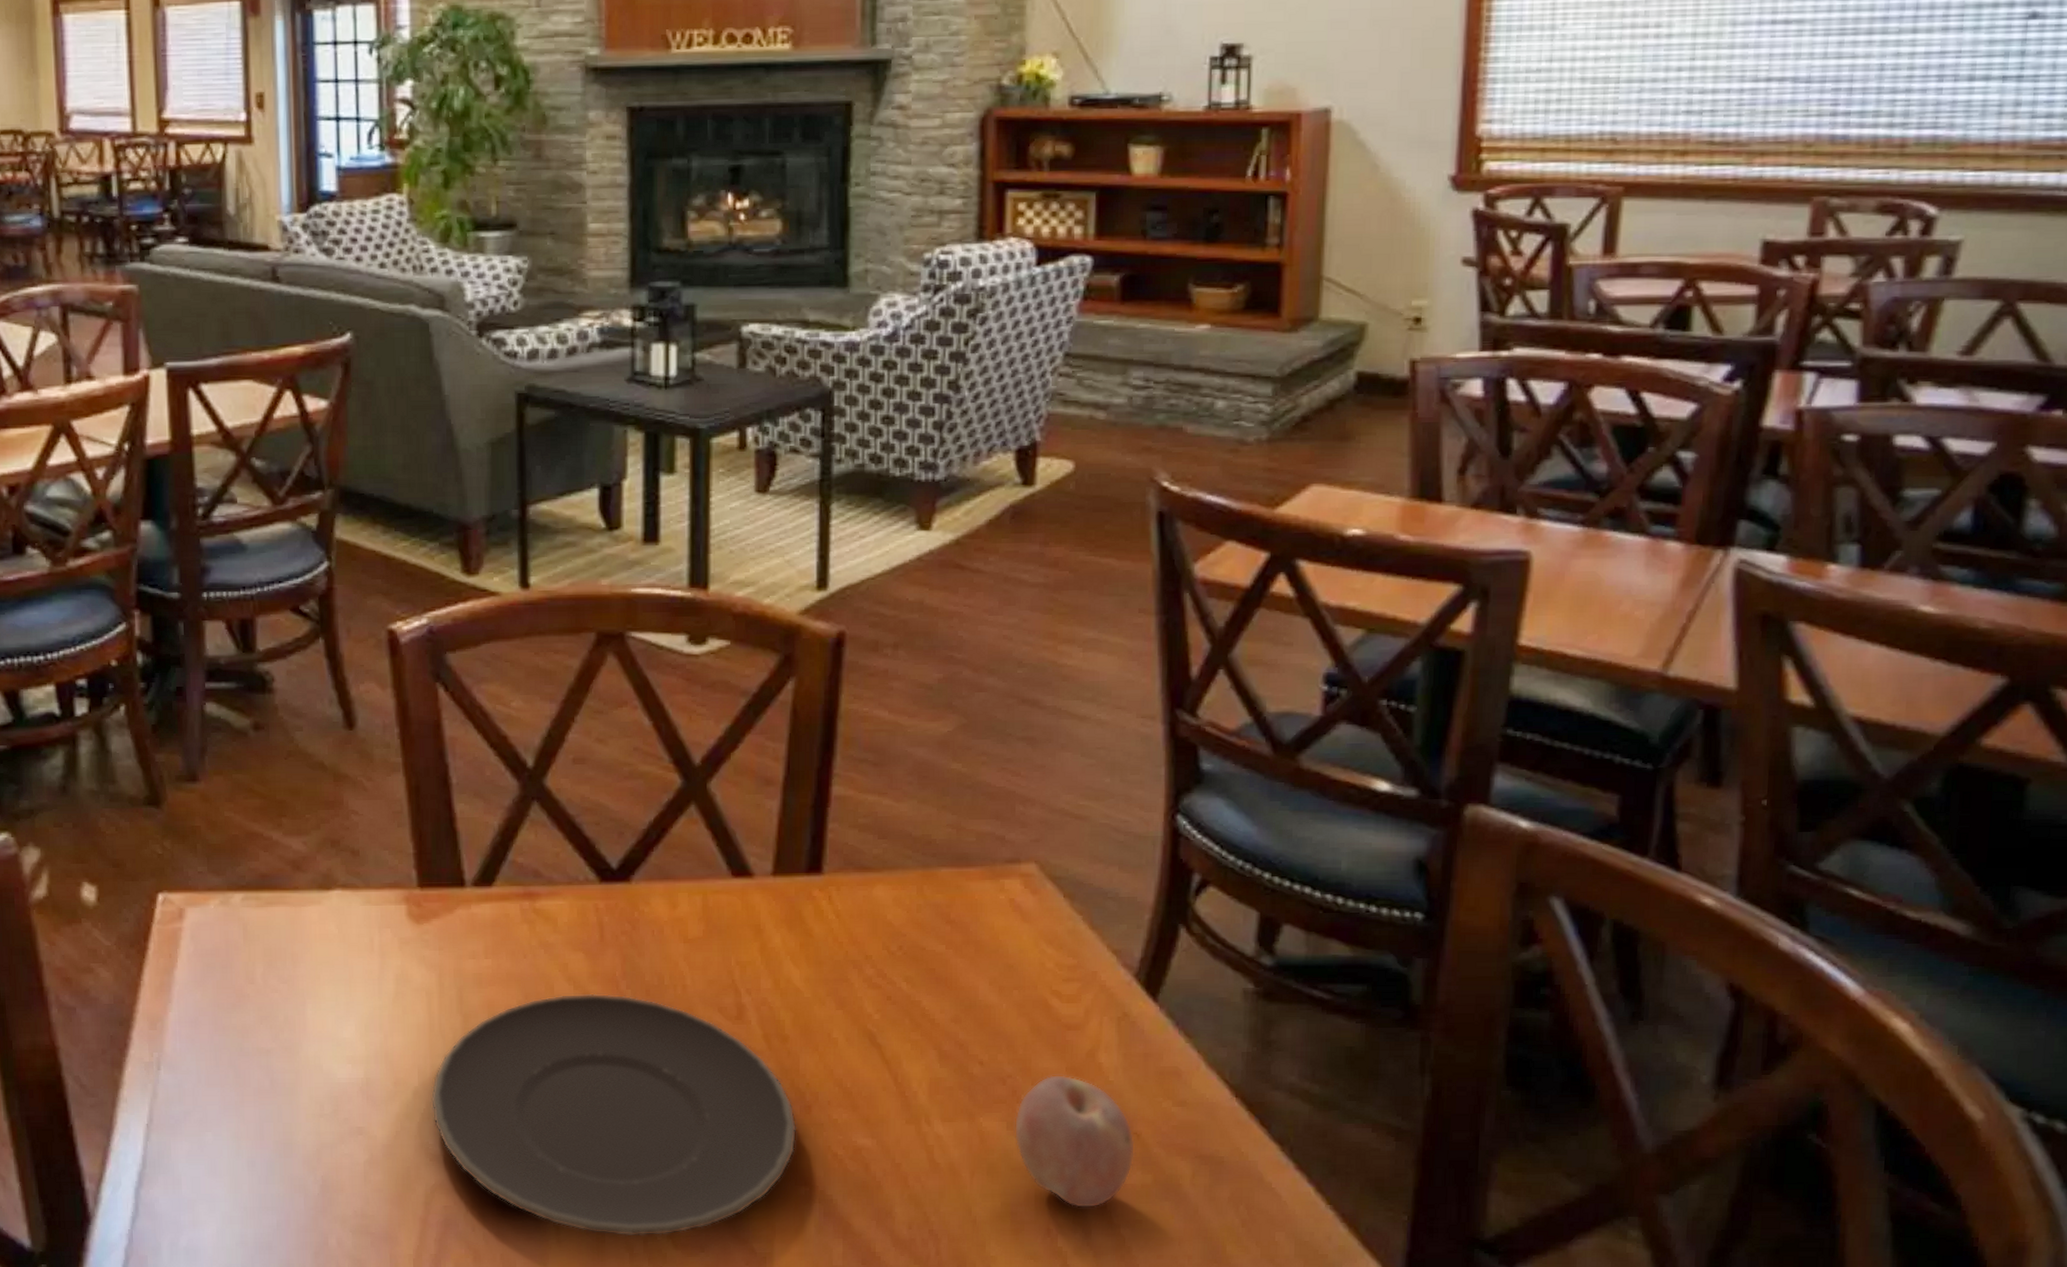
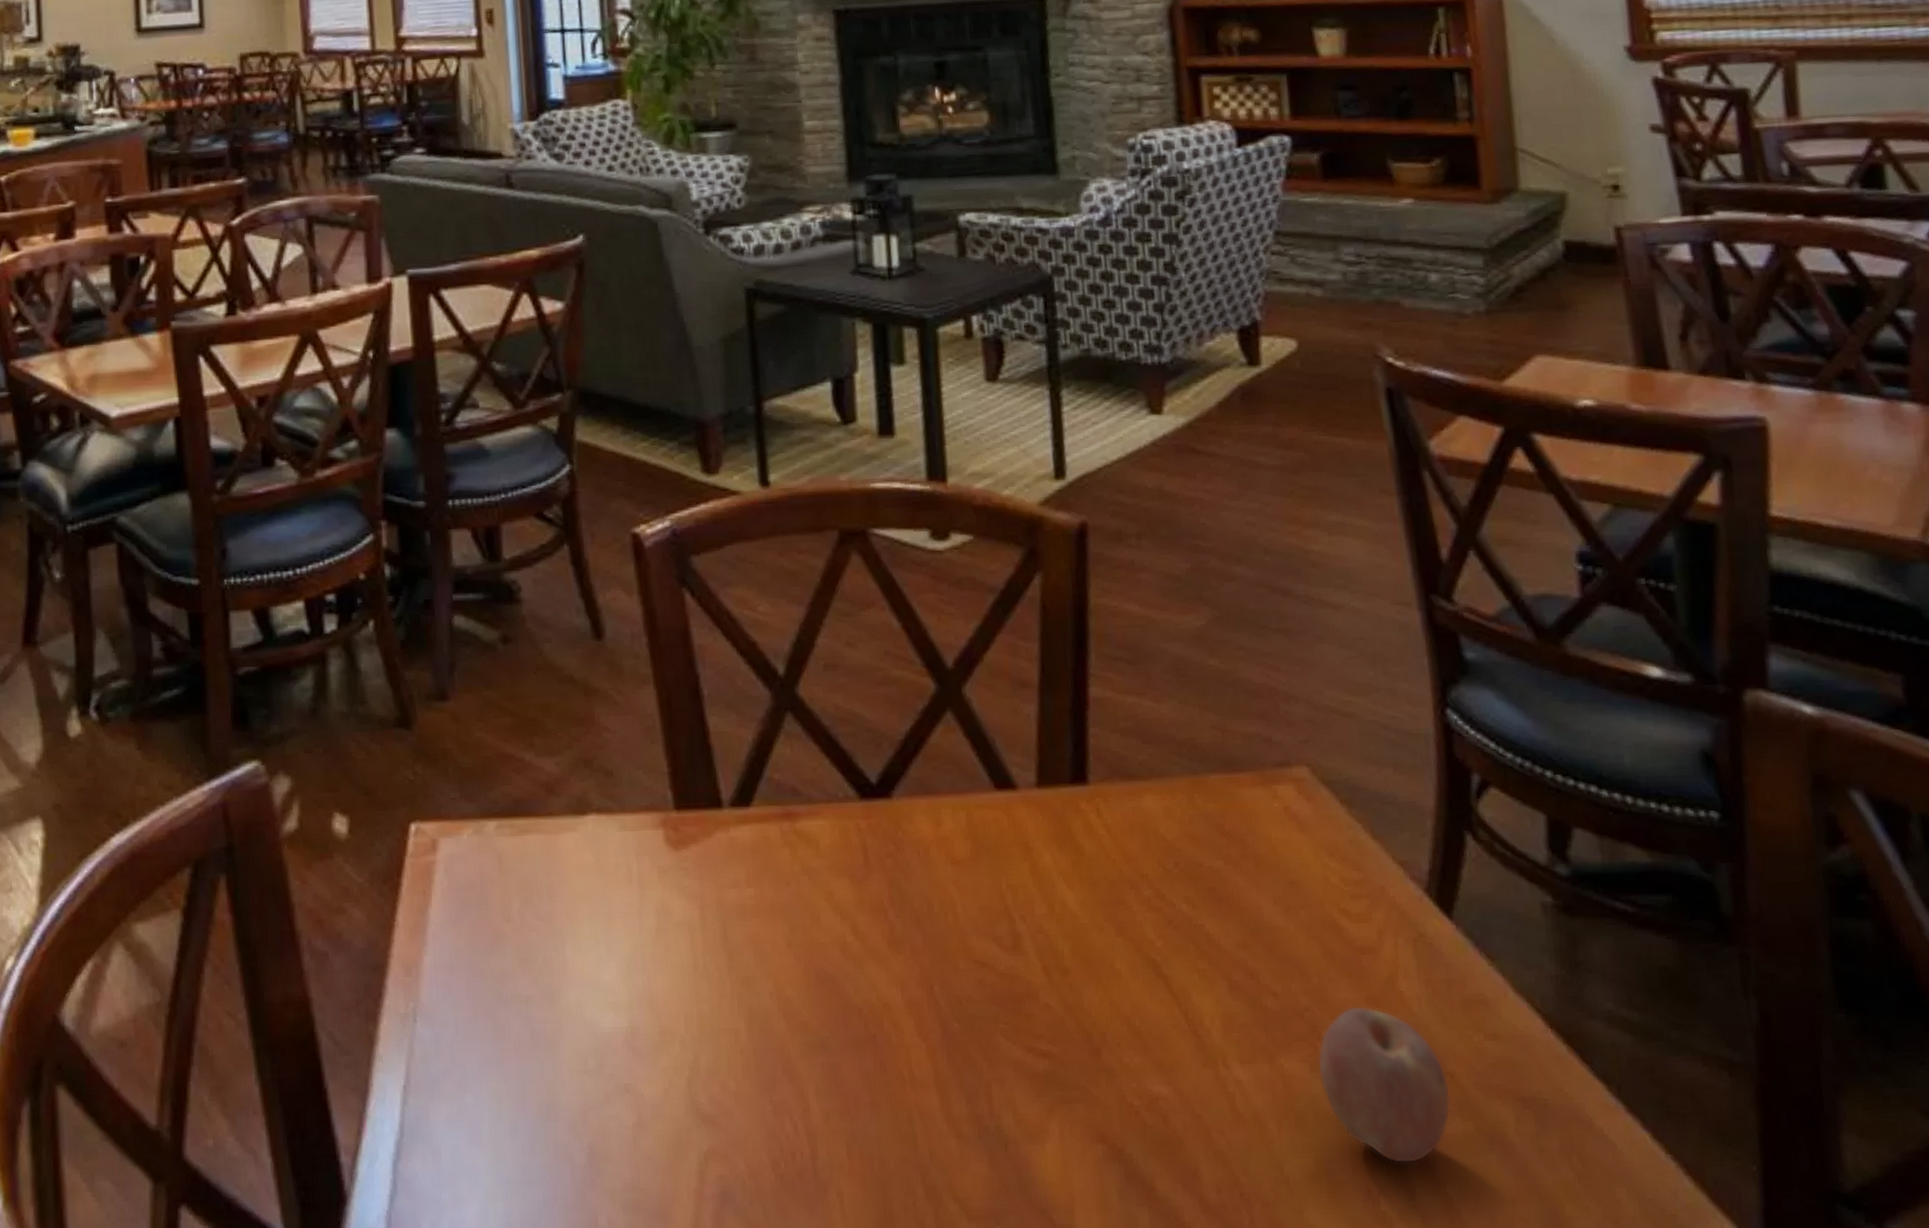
plate: present [430,993,797,1237] -> none [698,924,1088,1208]

